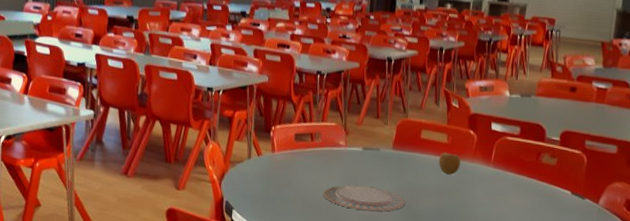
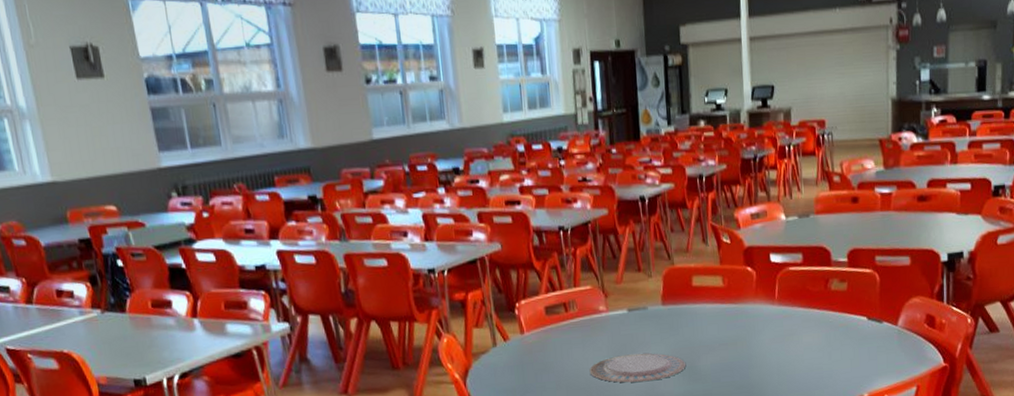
apple: present [438,153,461,175] -> none [716,298,742,323]

